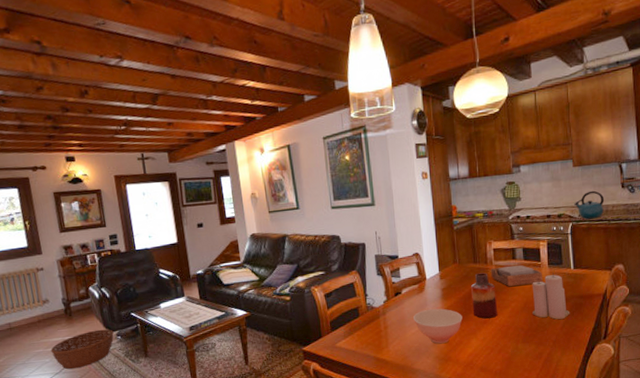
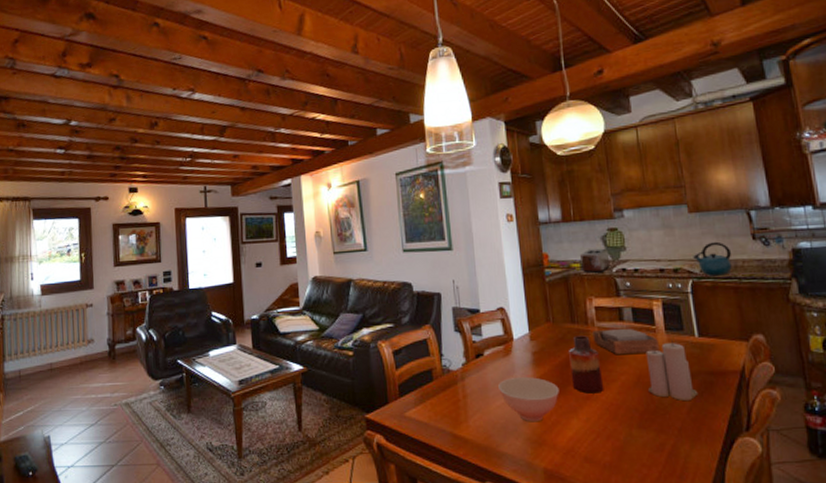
basket: present [50,329,114,369] -> none [89,376,157,421]
toaster: none [483,199,508,221] -> present [580,248,611,273]

